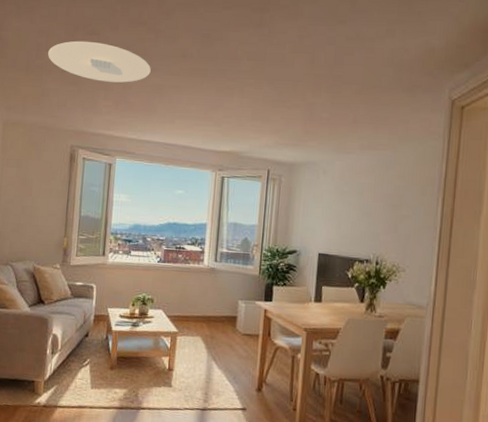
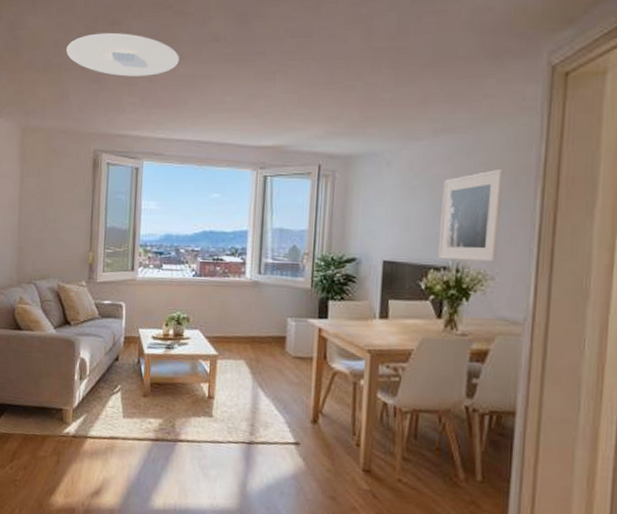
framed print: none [361,181,414,257] -> present [437,168,503,262]

